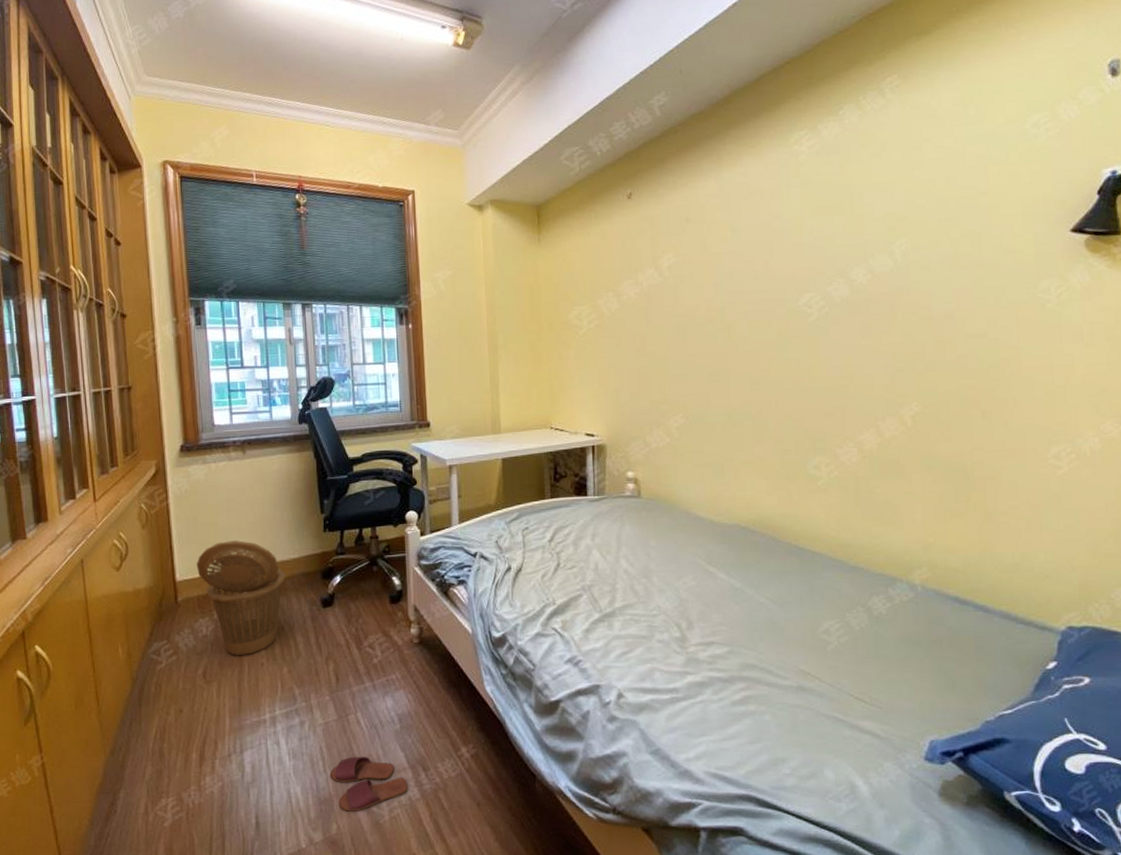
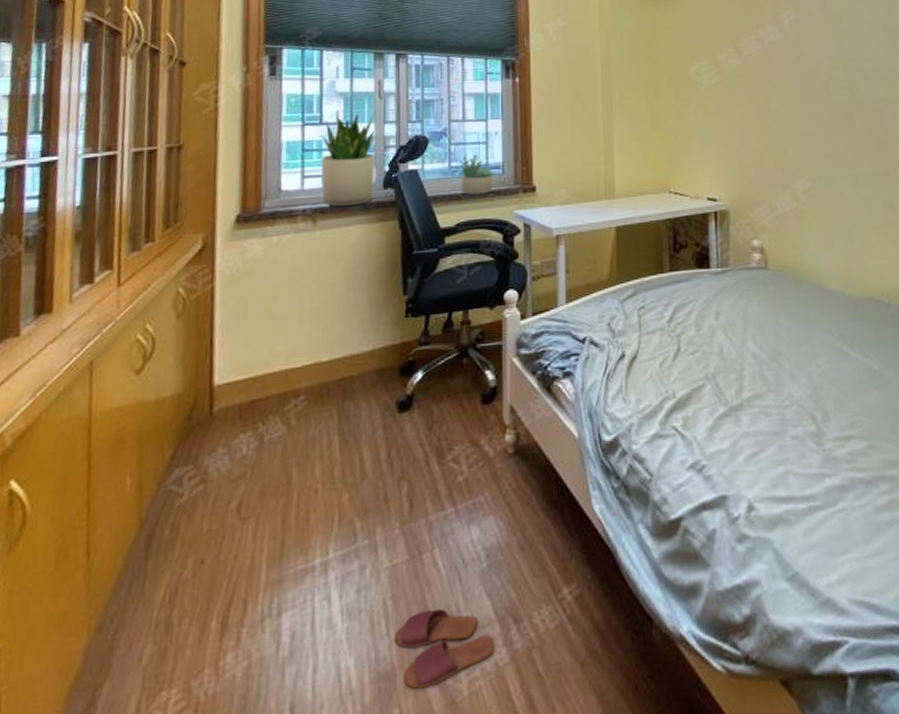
laundry basket: present [196,540,286,655] -> none [241,331,355,481]
planter: none [244,356,291,439] -> present [321,111,375,207]
succulent plant: none [364,394,393,429] -> present [461,154,494,195]

